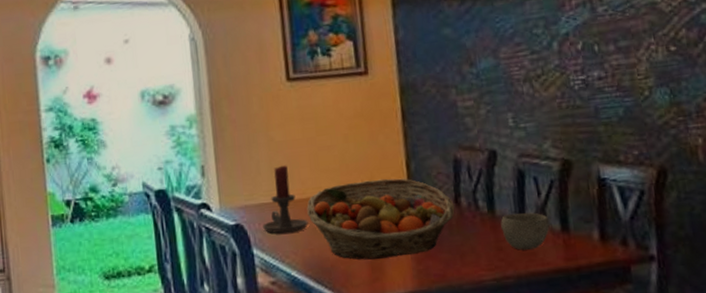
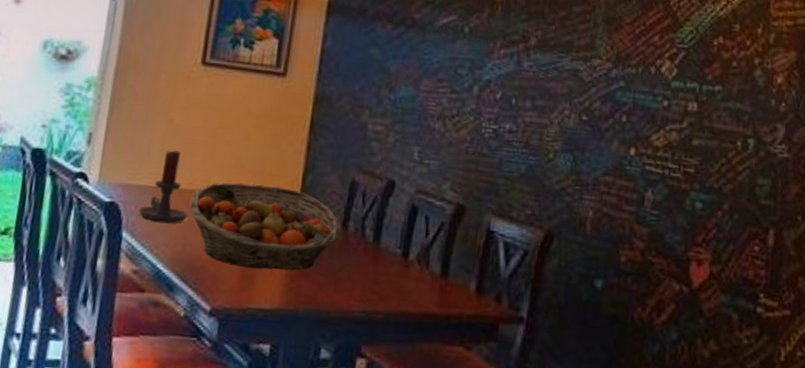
bowl: present [501,212,550,250] -> none [382,248,431,289]

